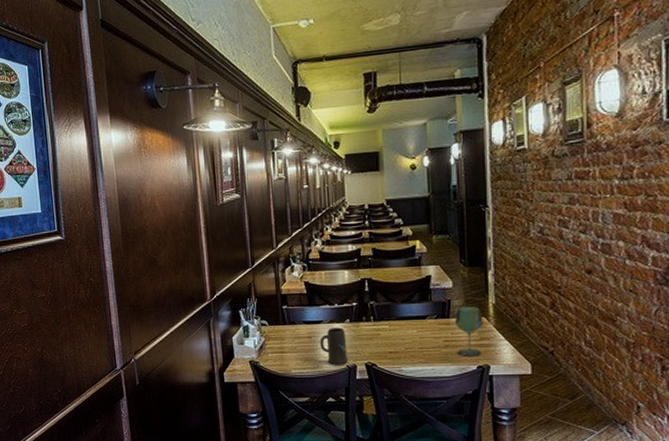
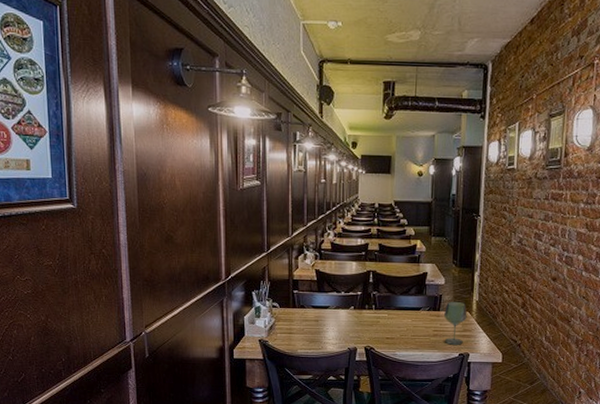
beer mug: present [320,327,348,365] -> none [325,313,350,348]

